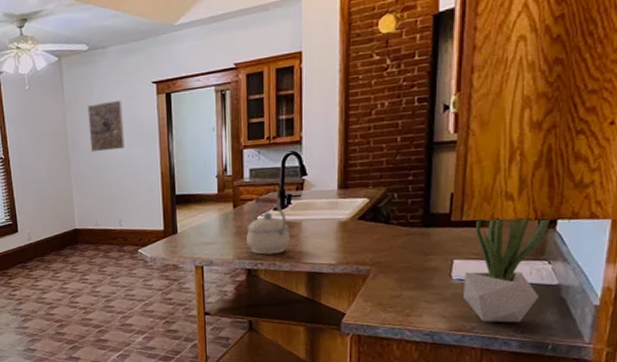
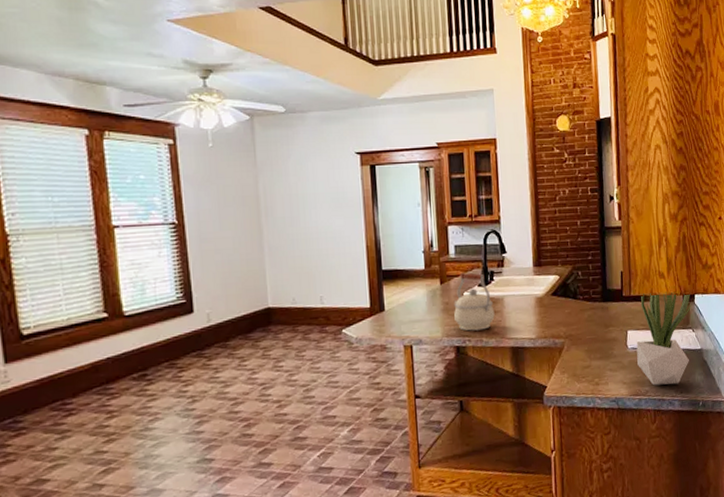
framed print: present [87,99,125,153] -> none [284,167,326,222]

